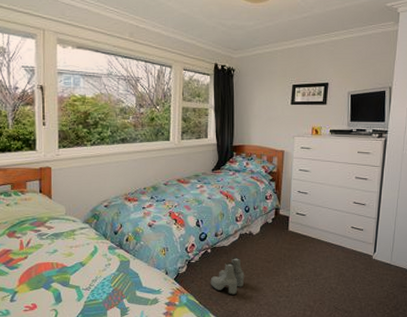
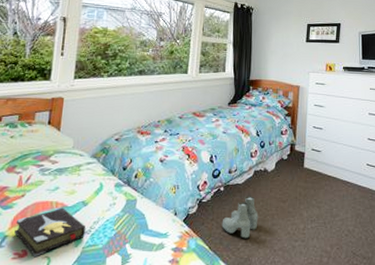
hardback book: none [23,268,85,309] -> present [14,207,85,256]

